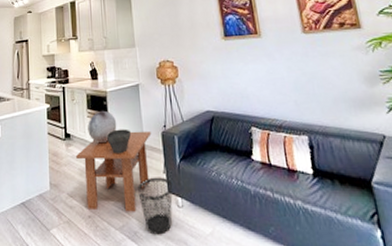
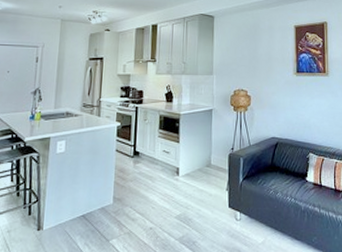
coffee table: present [76,130,152,212] -> none [143,152,219,224]
decorative globe: present [88,110,117,142] -> none [157,131,187,161]
ceramic pot: present [106,129,131,155] -> none [175,149,199,173]
wastebasket: present [138,177,173,235] -> none [200,193,234,244]

